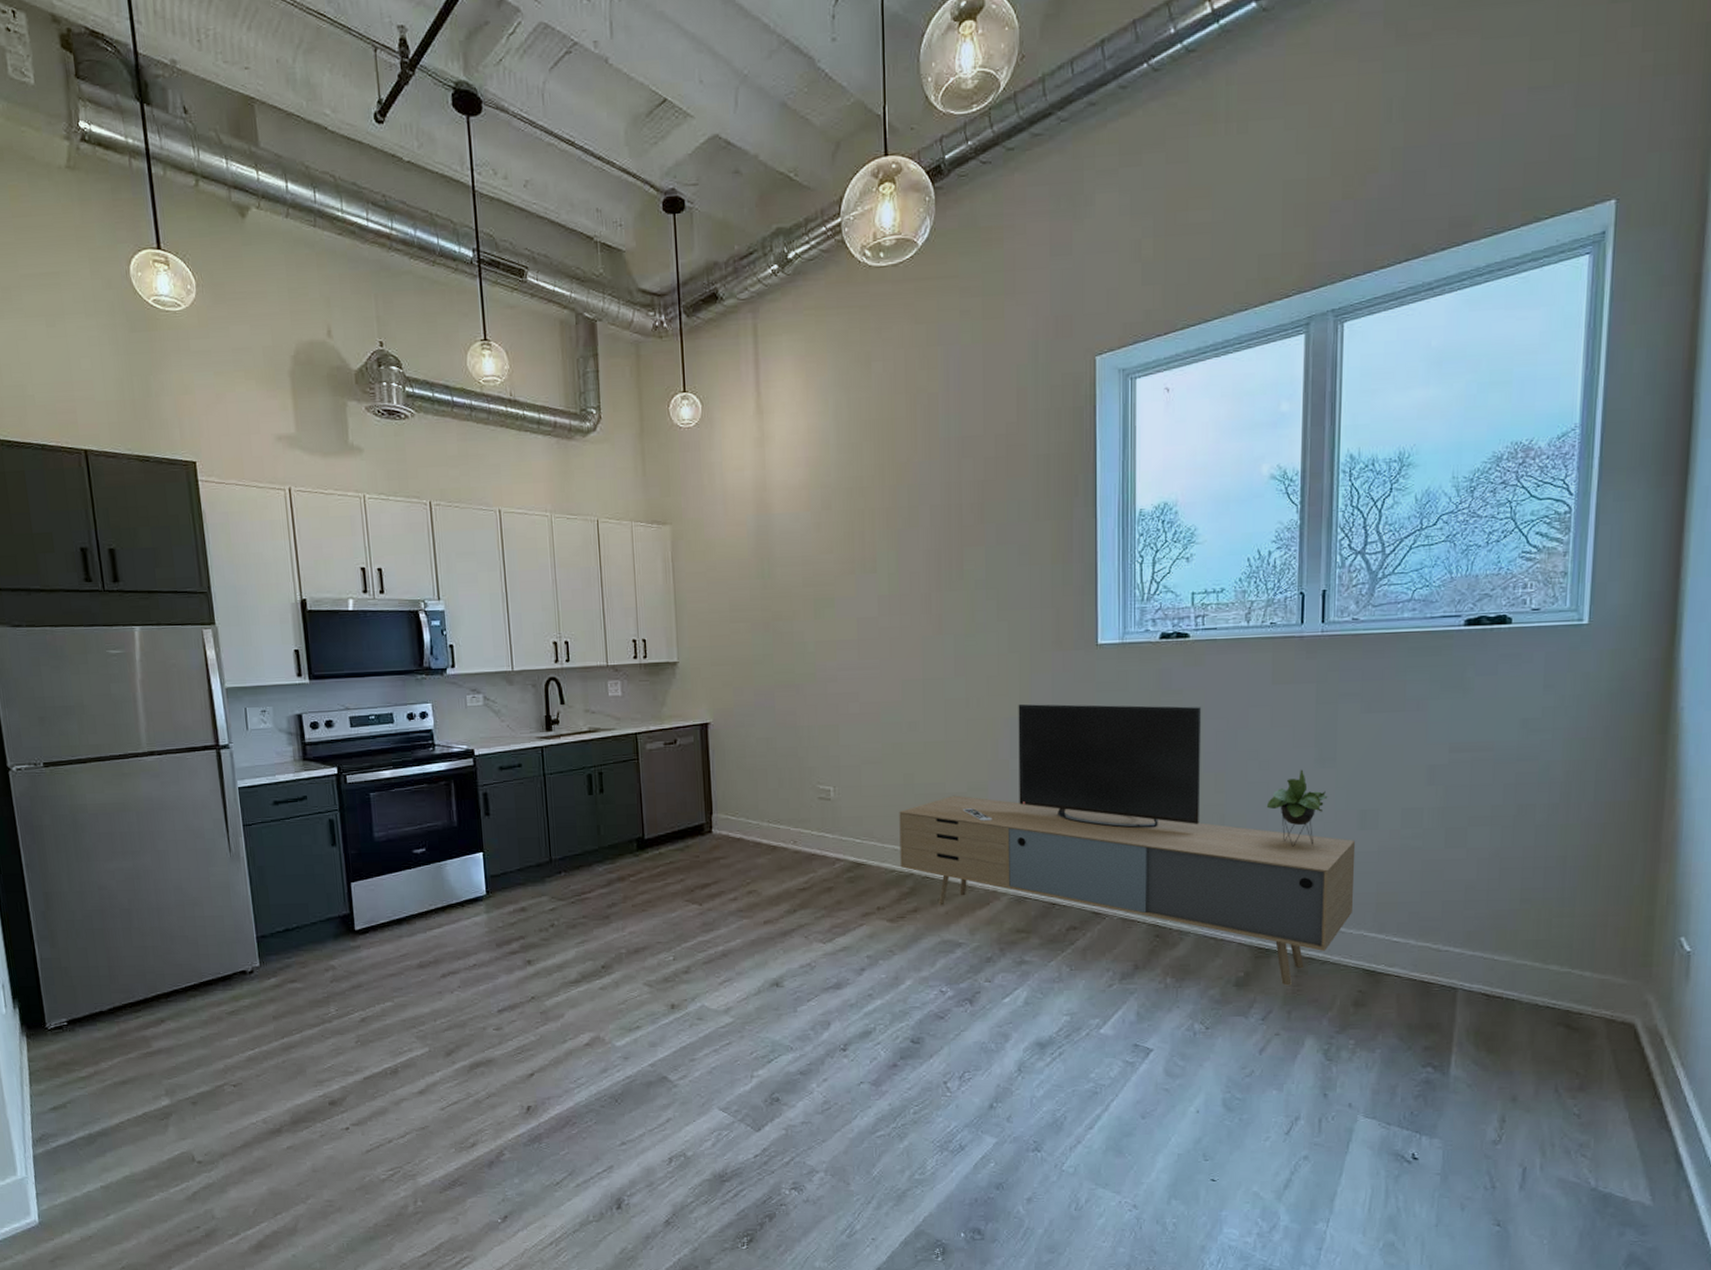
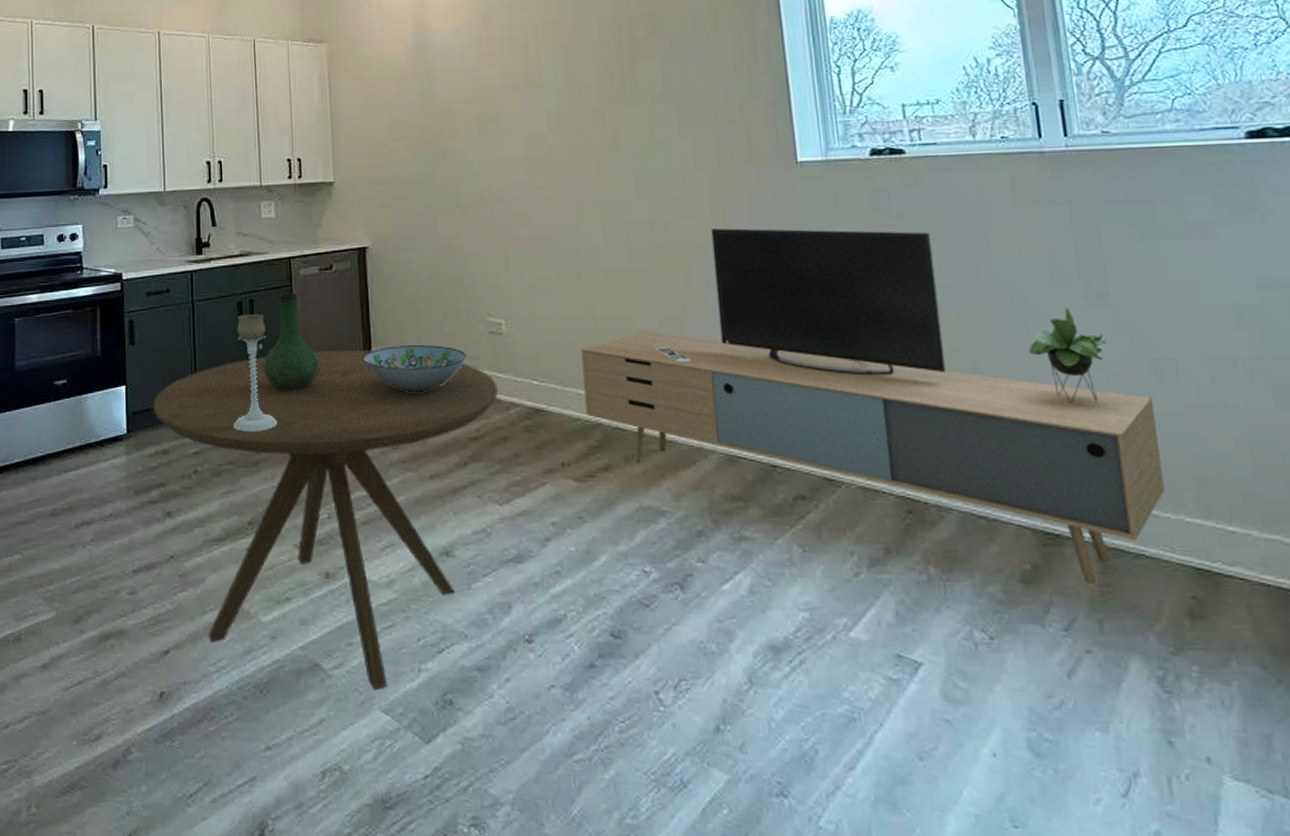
dining table: none [510,816,825,1094] -> present [153,350,498,690]
candle holder: none [585,784,628,890] -> present [232,313,278,432]
vase: none [612,765,665,854] -> present [262,293,320,392]
decorative bowl: none [705,810,798,852] -> present [364,345,466,392]

